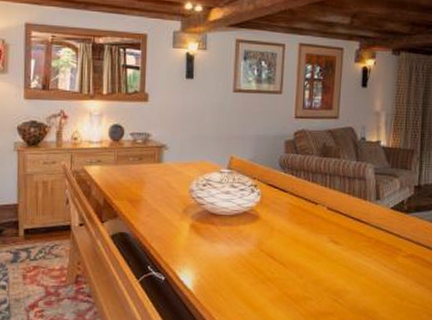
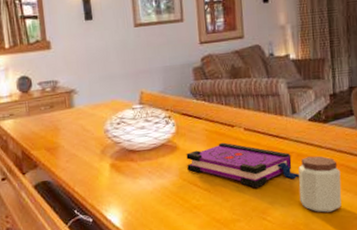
board game: none [266,218,376,268] -> present [186,142,300,188]
peanut butter: none [372,244,416,303] -> present [298,156,342,213]

